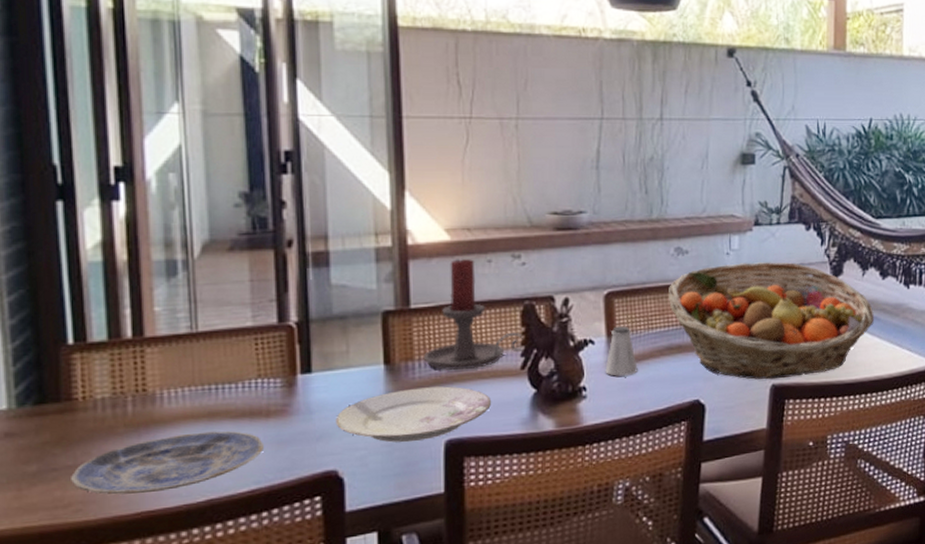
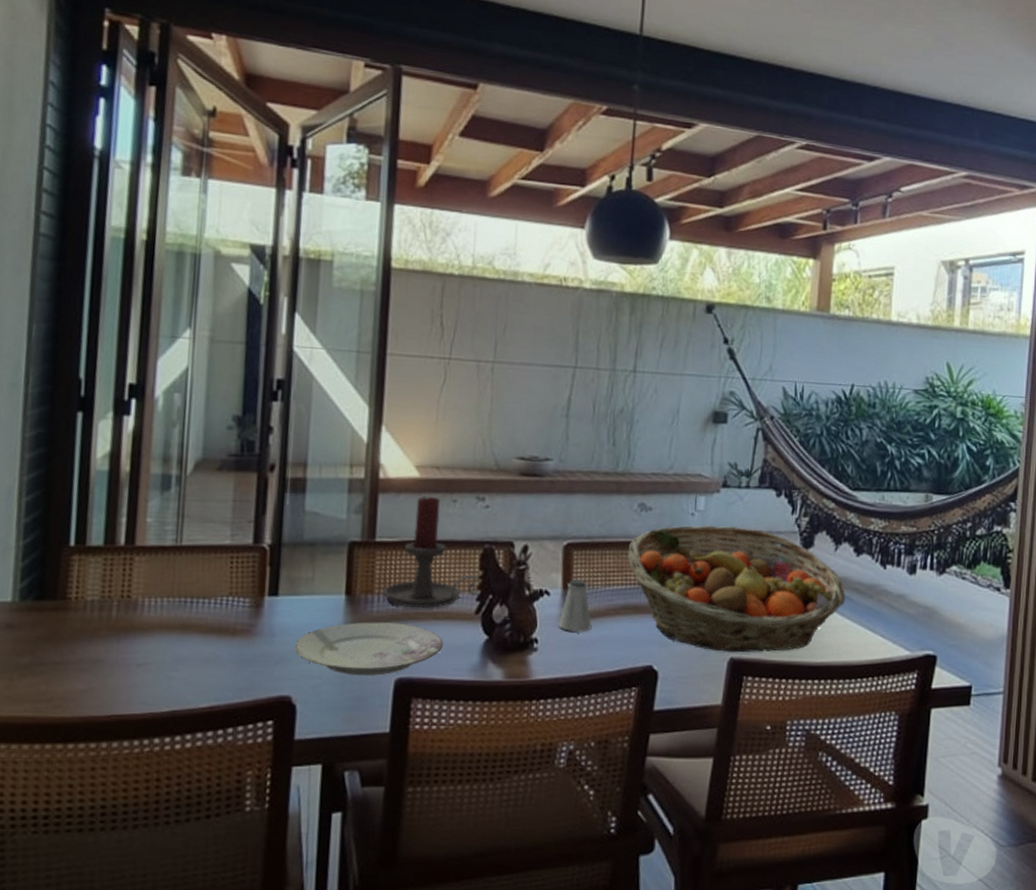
plate: present [71,431,264,495] -> none [55,643,227,698]

